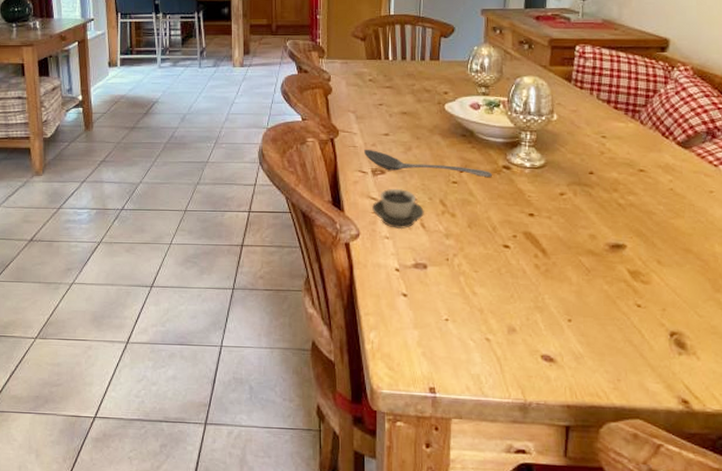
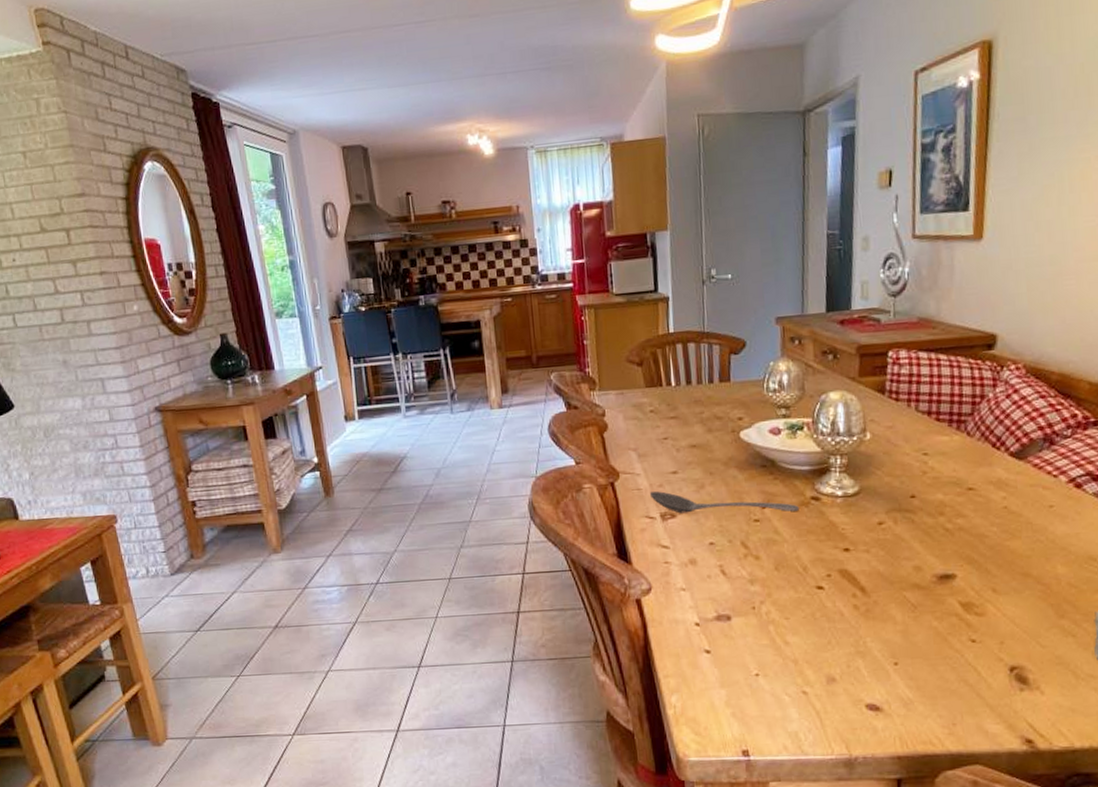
cup: present [372,188,424,229] -> none [664,532,724,578]

